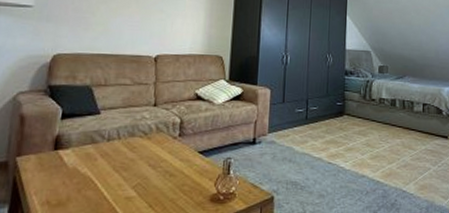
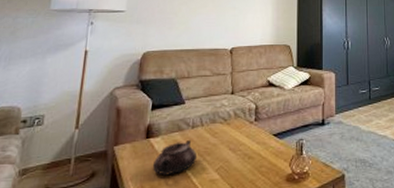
teapot: none [60,154,113,191] -> present [152,140,198,176]

